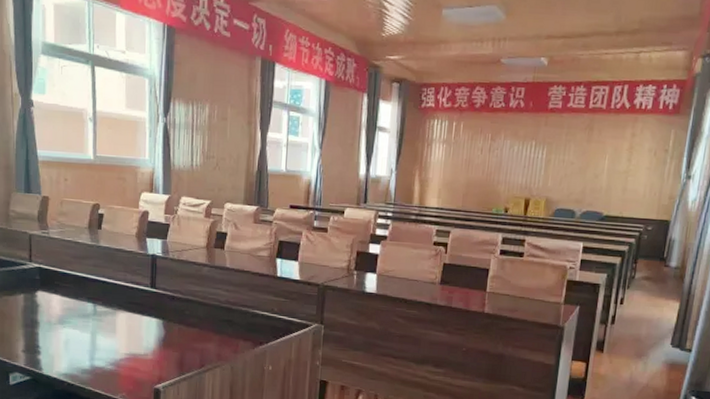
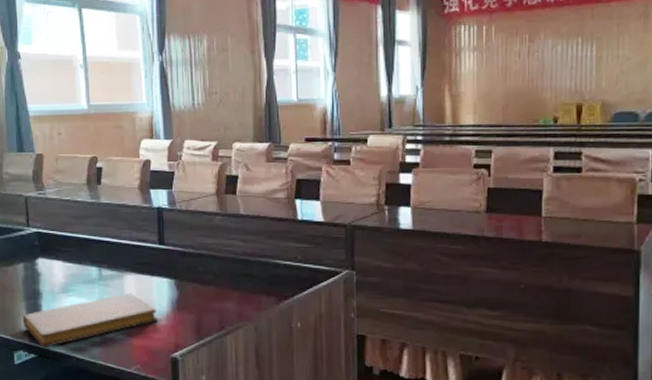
notebook: none [19,328,145,372] -> present [22,293,158,347]

